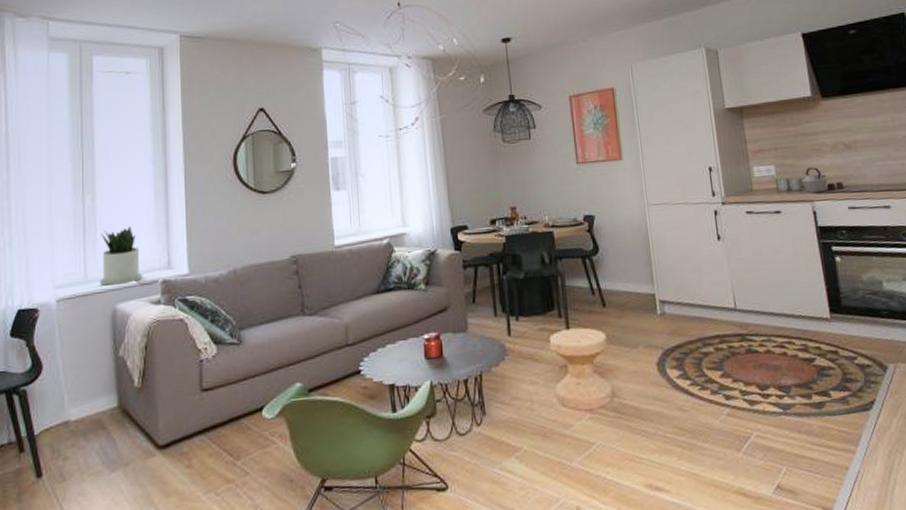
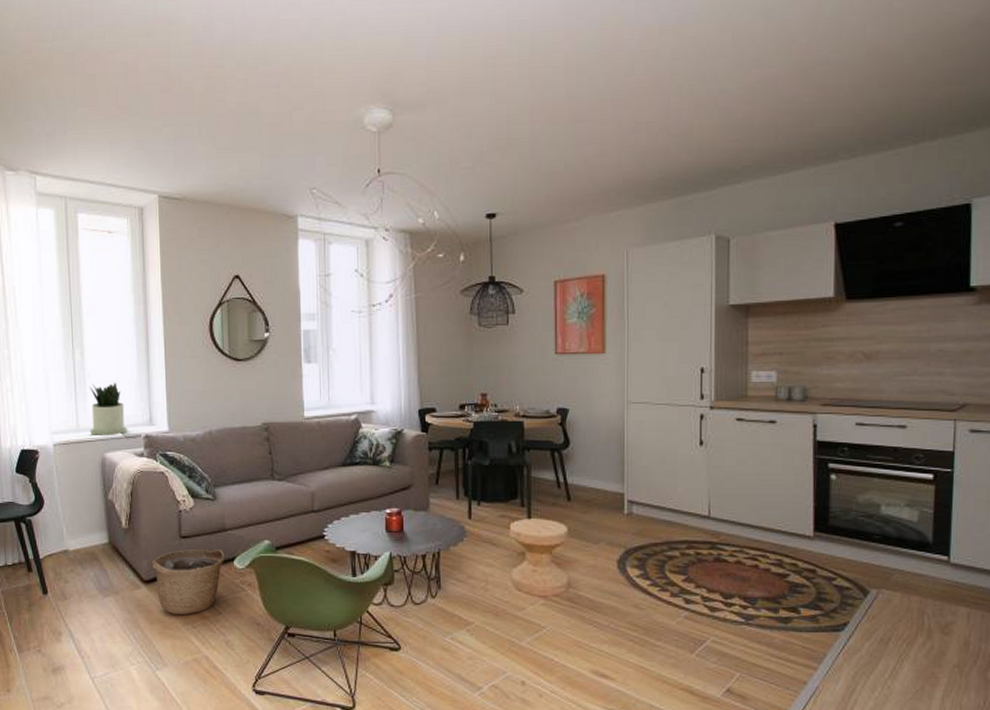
basket: none [169,398,252,482] -> present [152,548,225,614]
kettle: present [801,167,844,194] -> none [805,377,855,405]

